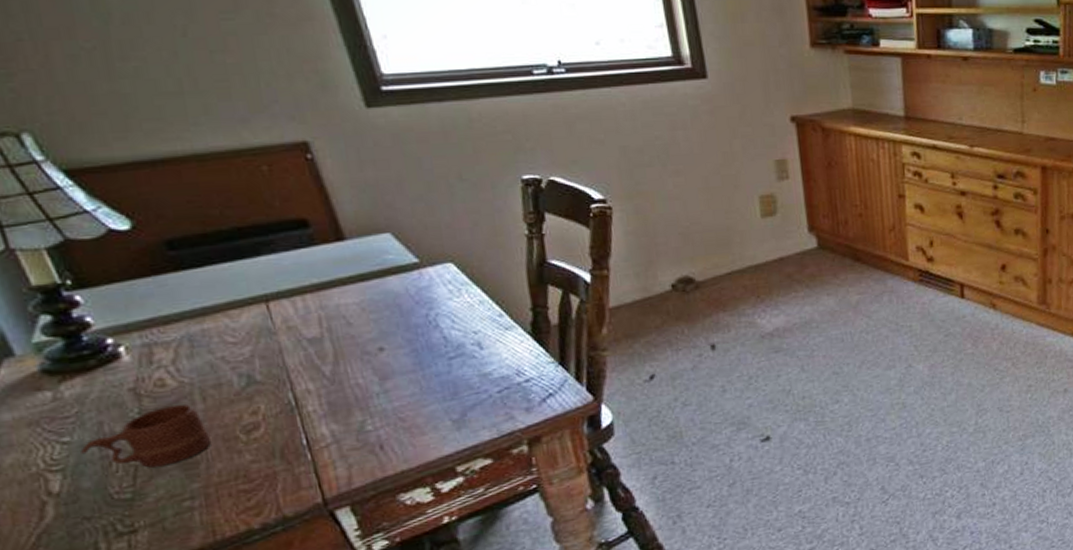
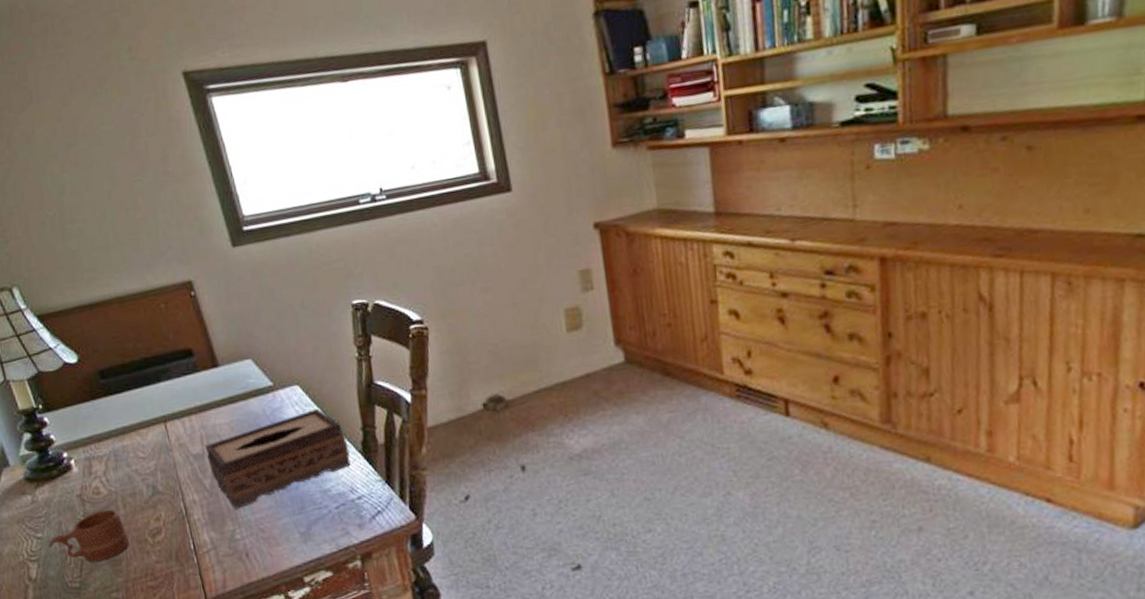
tissue box: none [324,287,517,398] -> present [205,408,351,509]

